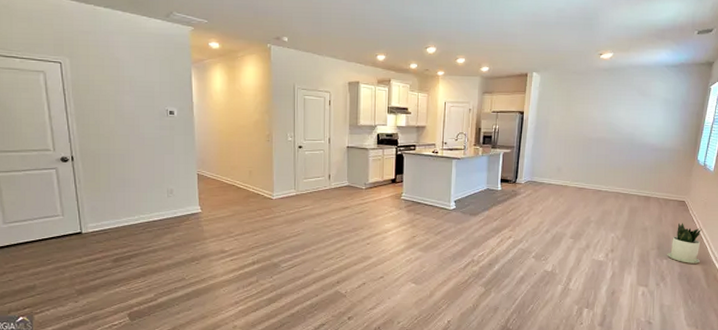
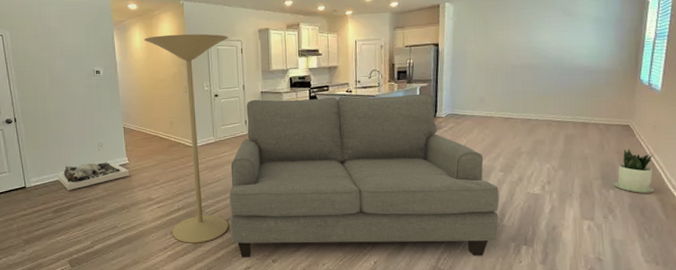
dog bed: none [119,210,201,238] -> present [57,162,129,190]
floor lamp: none [225,79,317,298] -> present [143,33,229,243]
sofa: none [306,154,568,318] -> present [229,93,500,257]

